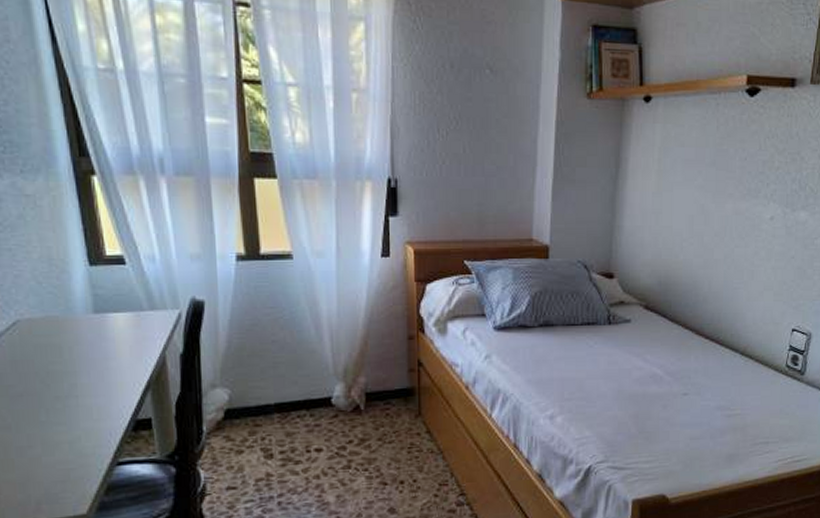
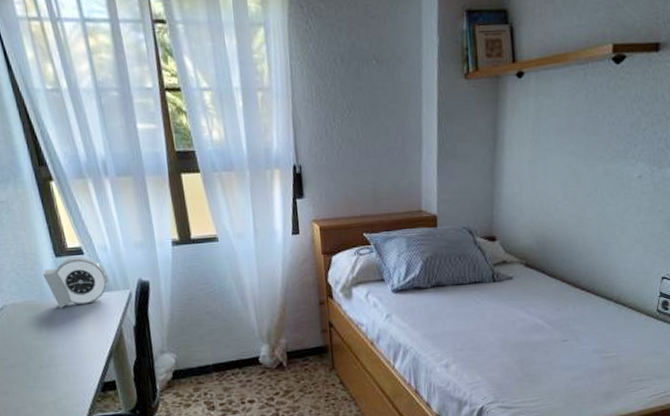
alarm clock: none [70,266,154,327] -> present [42,256,109,308]

